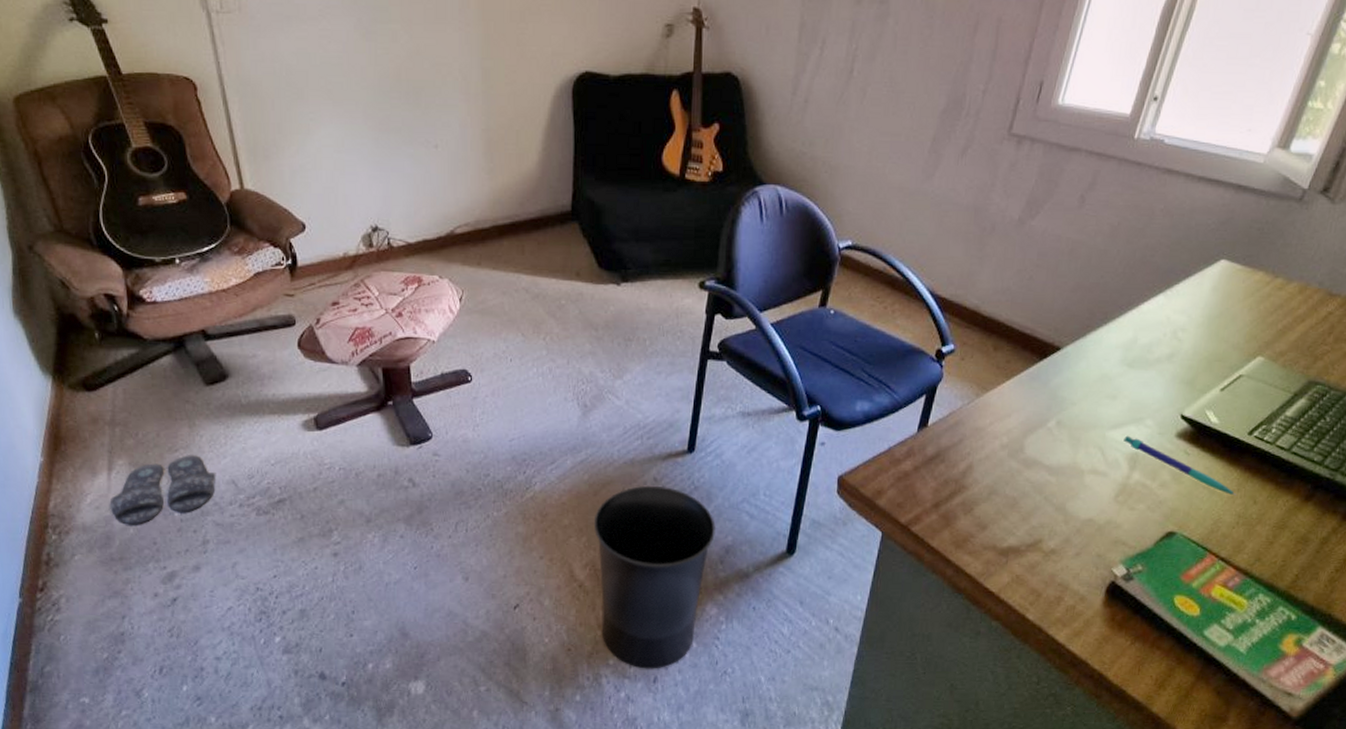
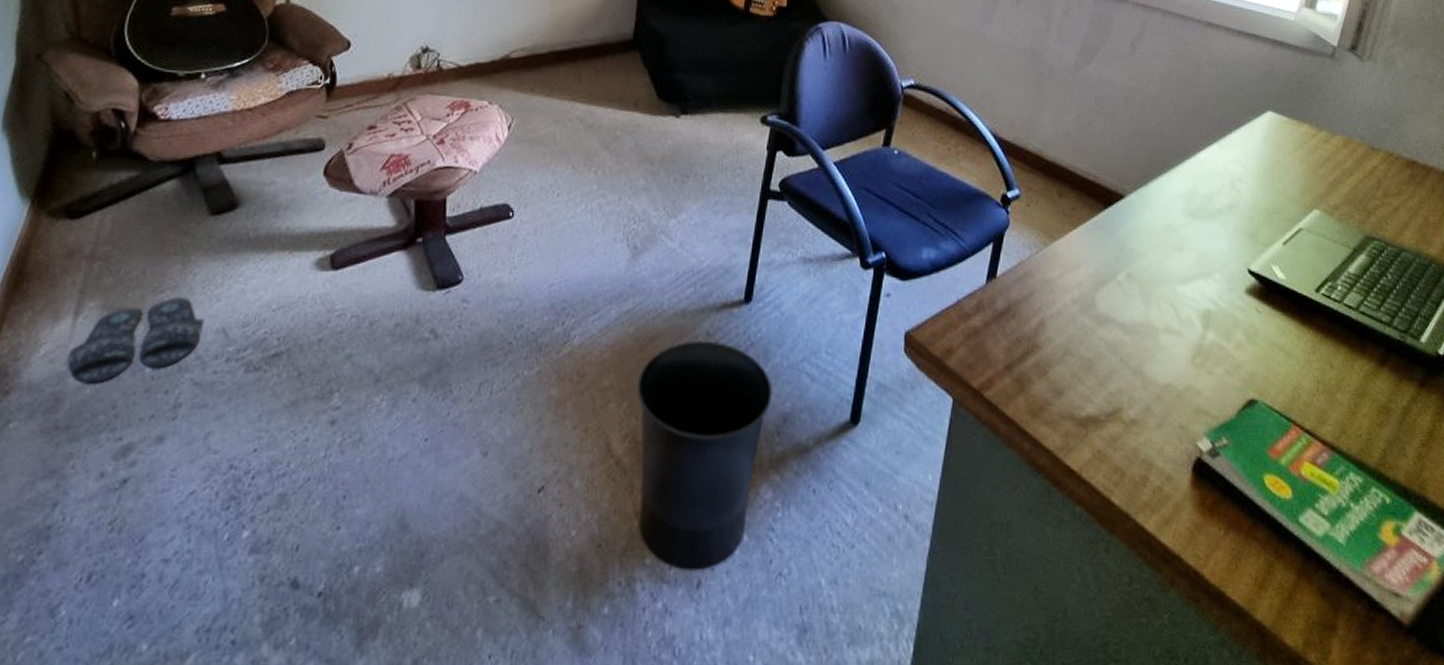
pen: present [1123,435,1237,496] -> none [1194,291,1313,359]

